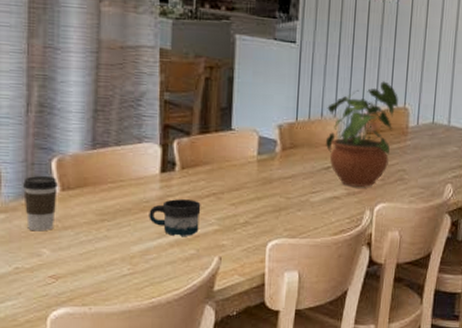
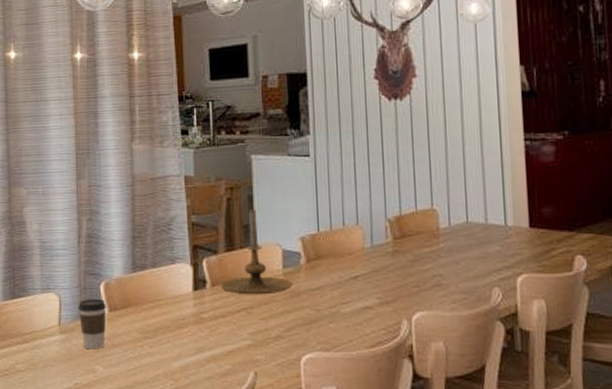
mug: present [149,199,201,236] -> none [185,315,233,351]
candle holder: none [191,92,266,181] -> present [220,209,293,295]
potted plant: present [326,81,399,187] -> none [348,184,426,295]

